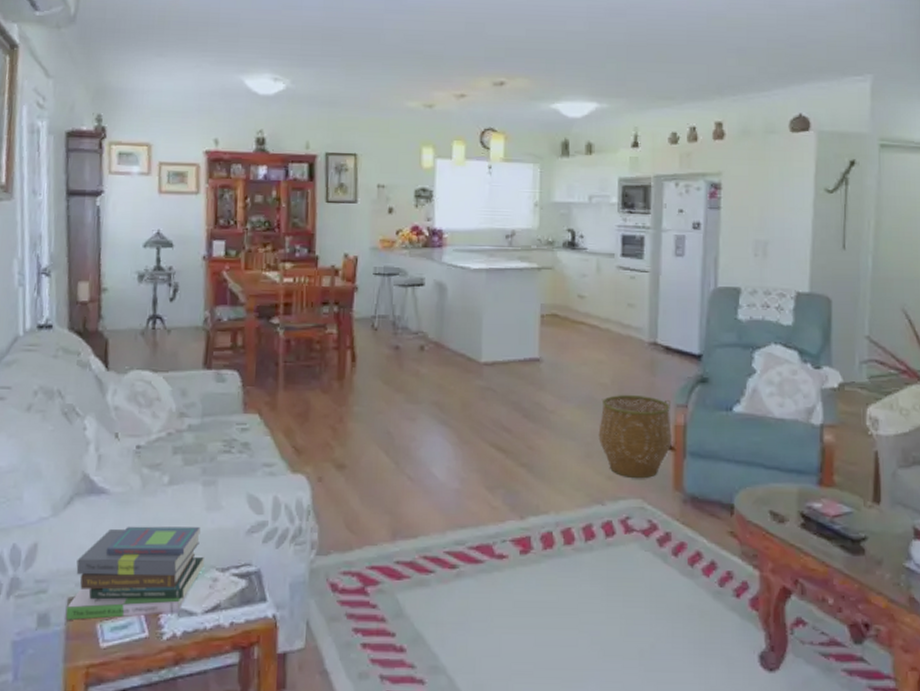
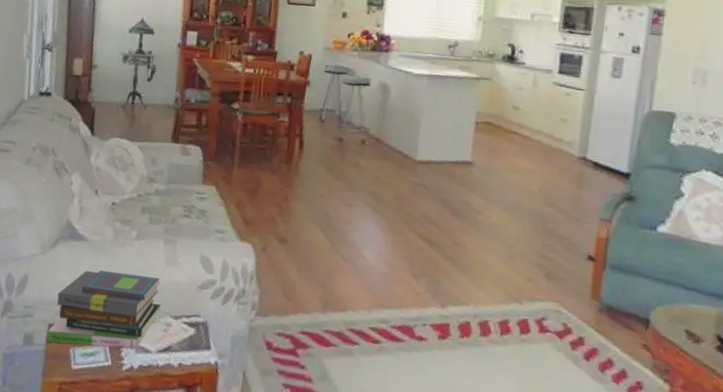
basket: present [598,395,672,478] -> none [521,203,595,284]

